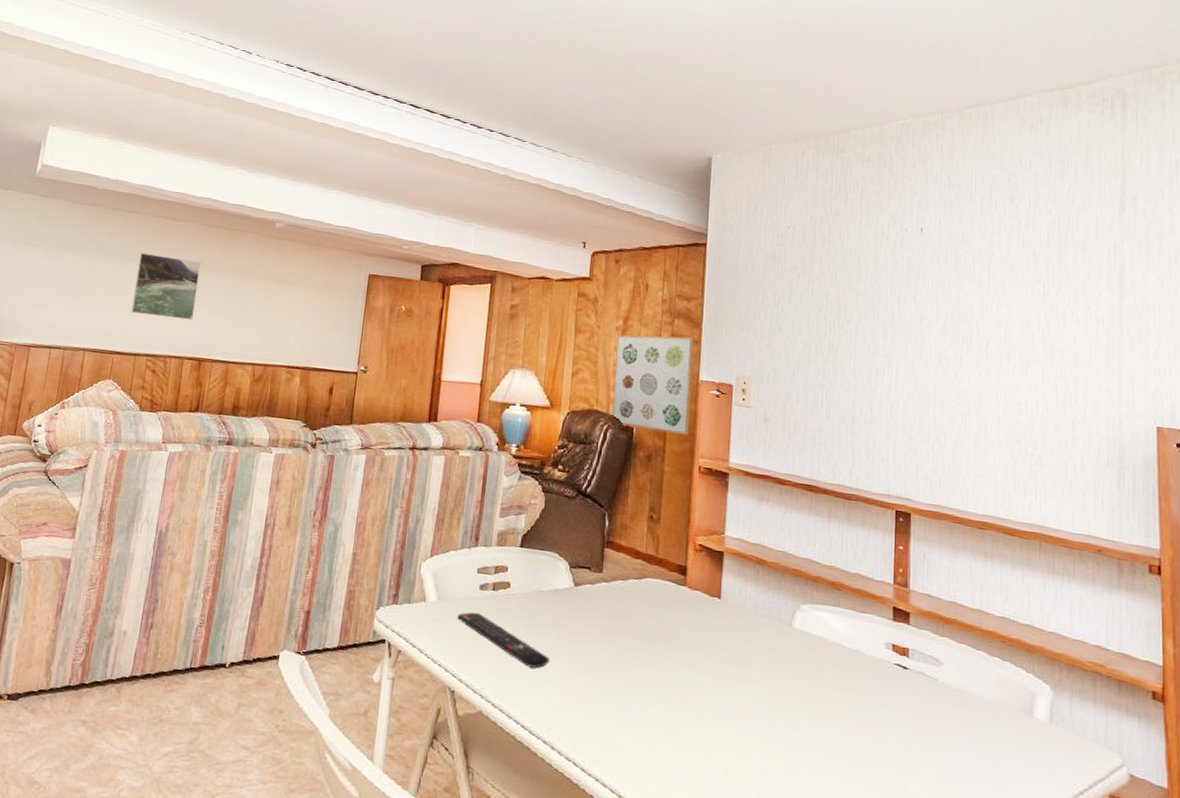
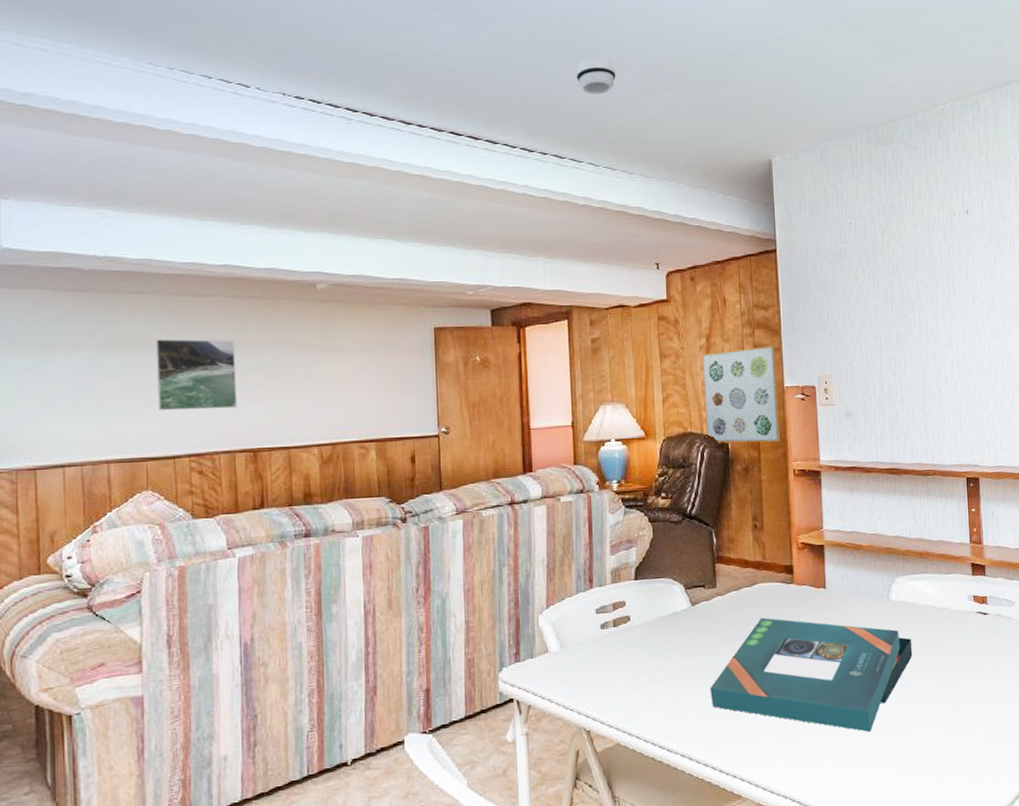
remote control: present [457,612,550,669] -> none [582,651,677,691]
smoke detector: none [530,49,568,83] -> present [576,57,616,95]
board game: none [582,615,814,770] -> present [710,617,913,733]

